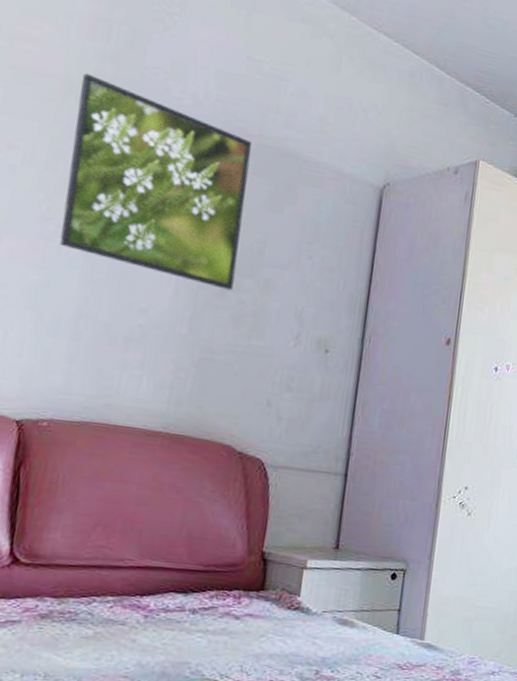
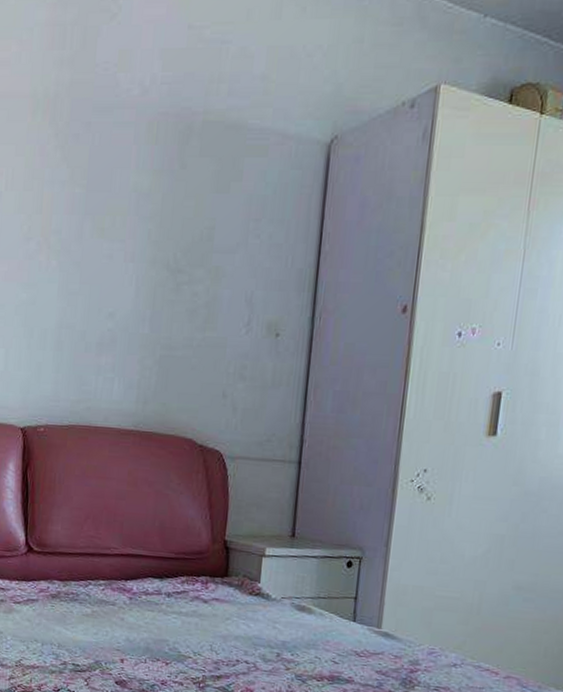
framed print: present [59,73,252,291] -> none [40,85,197,284]

